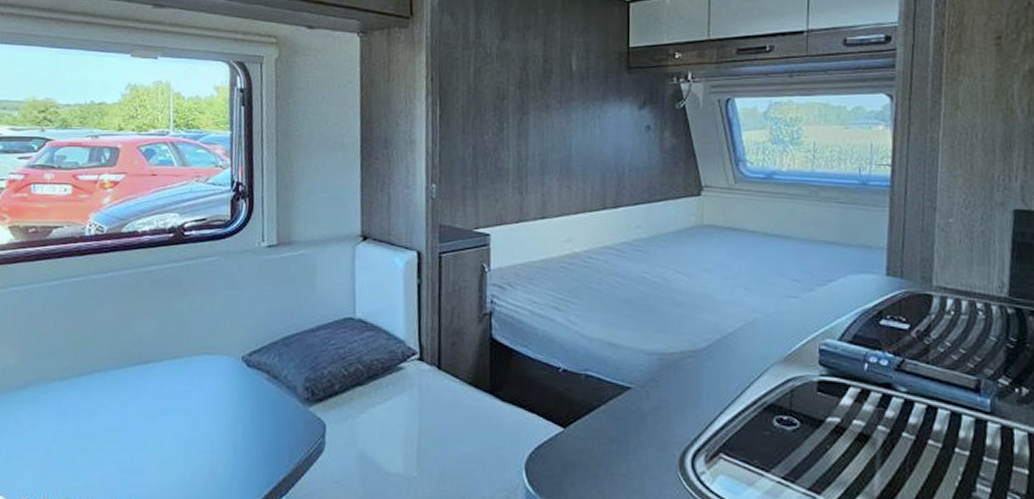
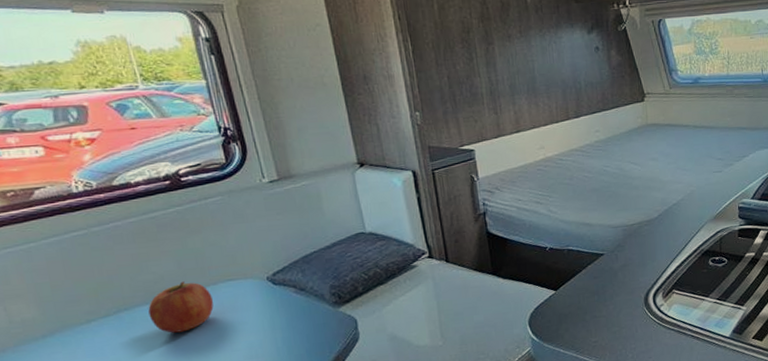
fruit: none [118,348,184,407] -> present [148,281,214,333]

